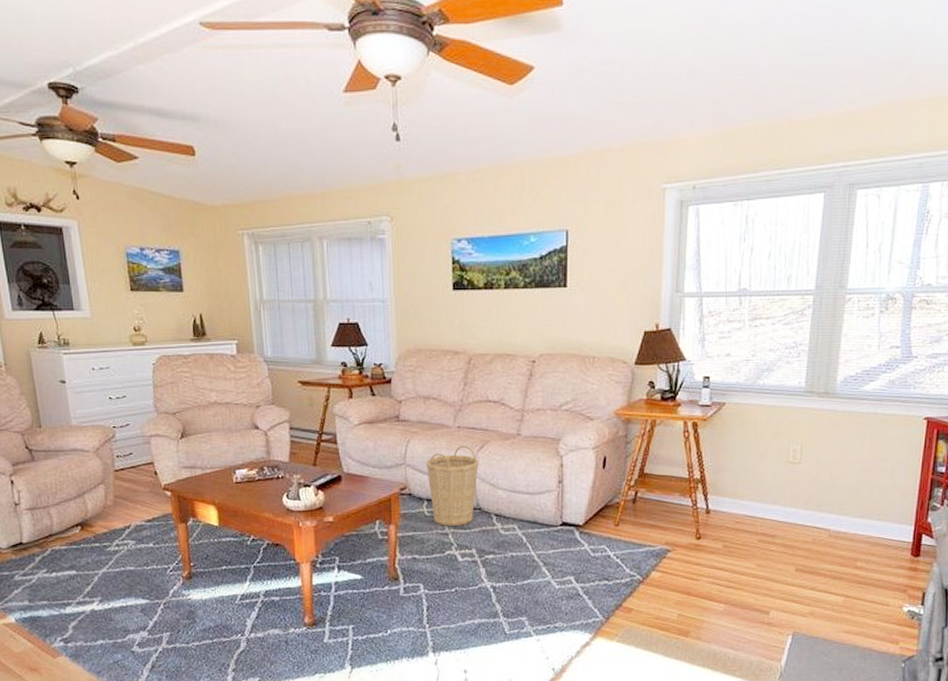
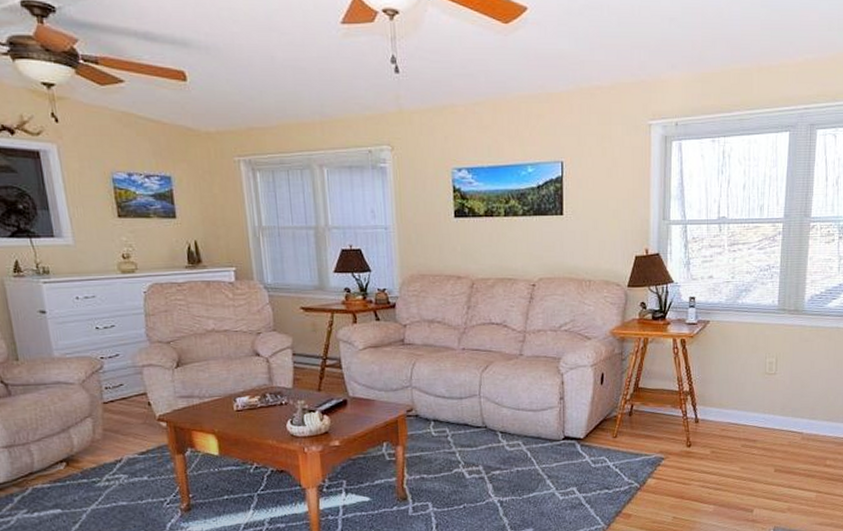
basket: present [426,445,479,526] -> none [432,366,484,445]

